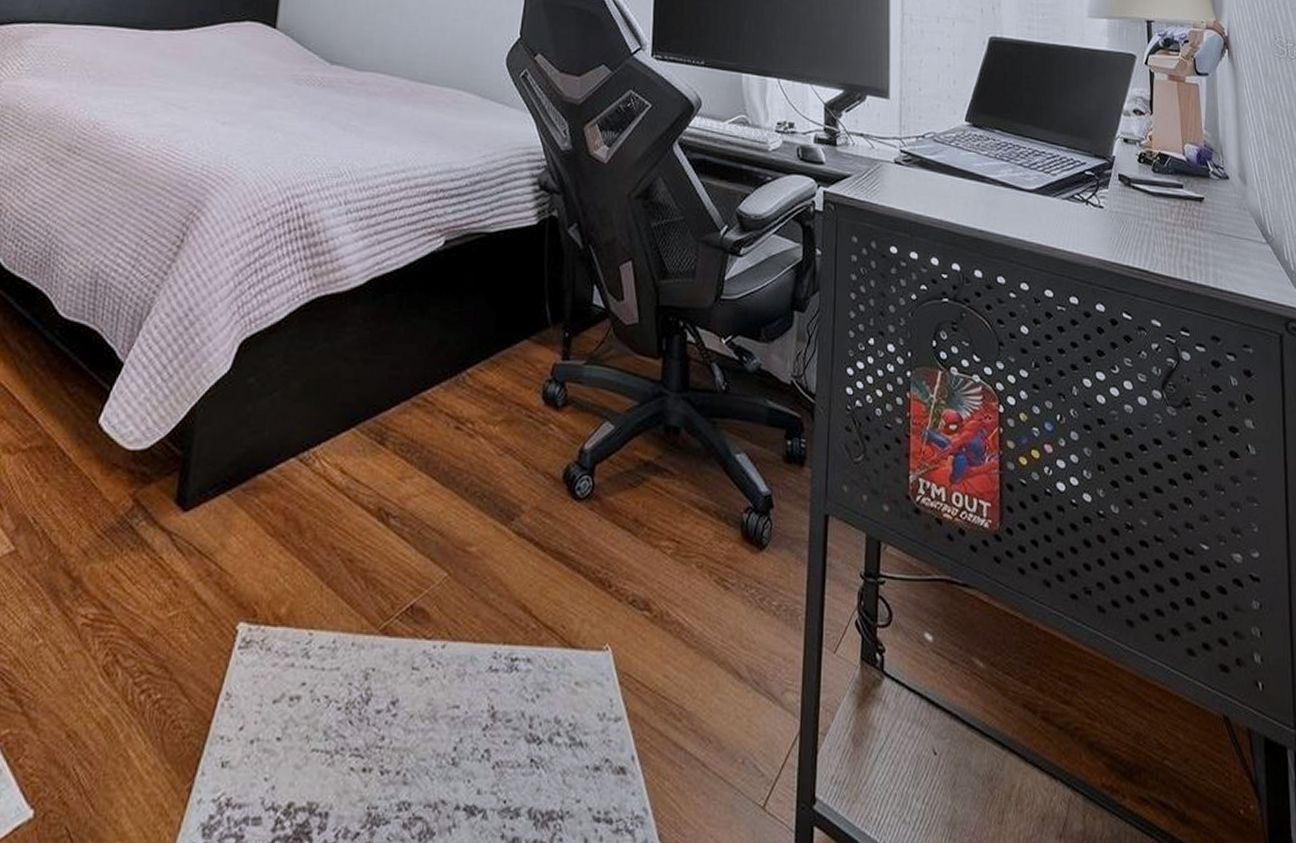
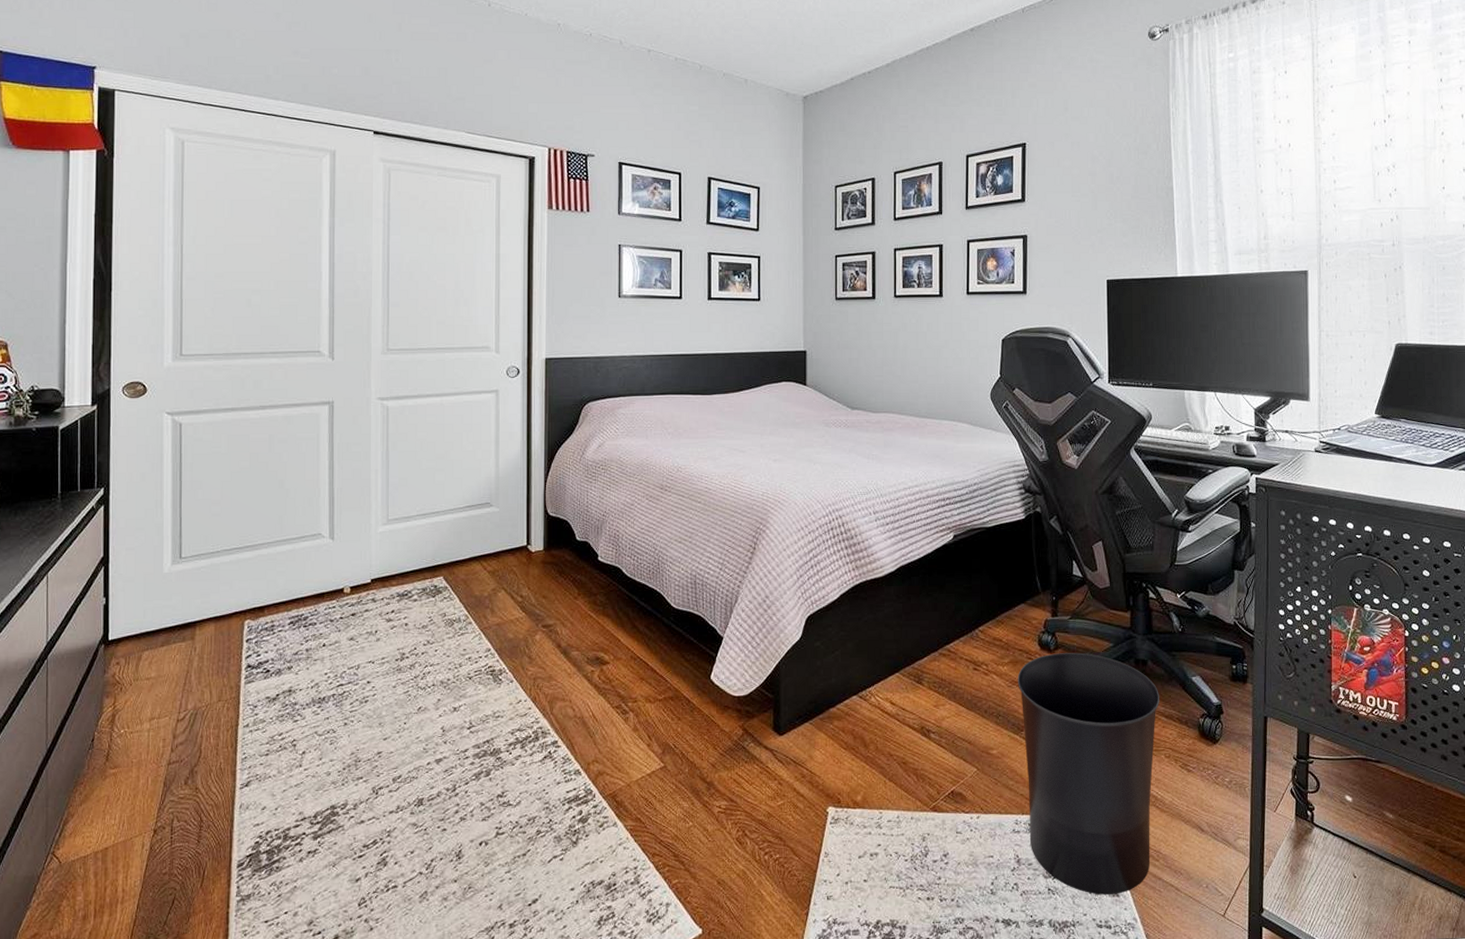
waste bin: none [510,411,693,771] -> present [1017,652,1159,895]

